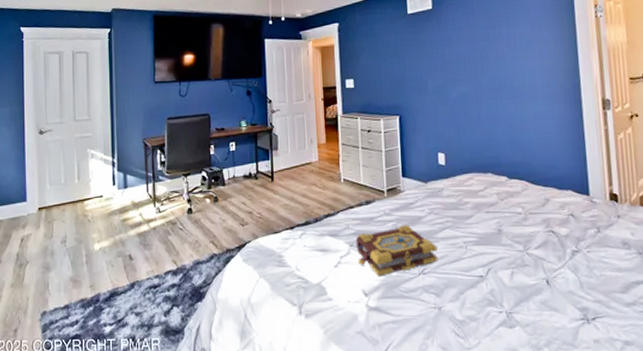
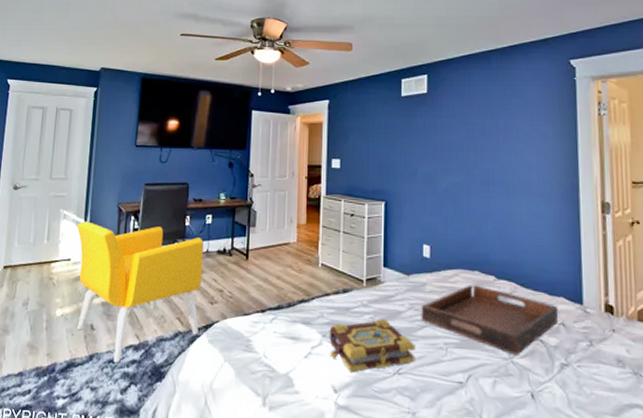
armchair: none [105,158,232,289] -> present [76,221,203,364]
serving tray: none [440,186,568,247] -> present [421,285,559,355]

